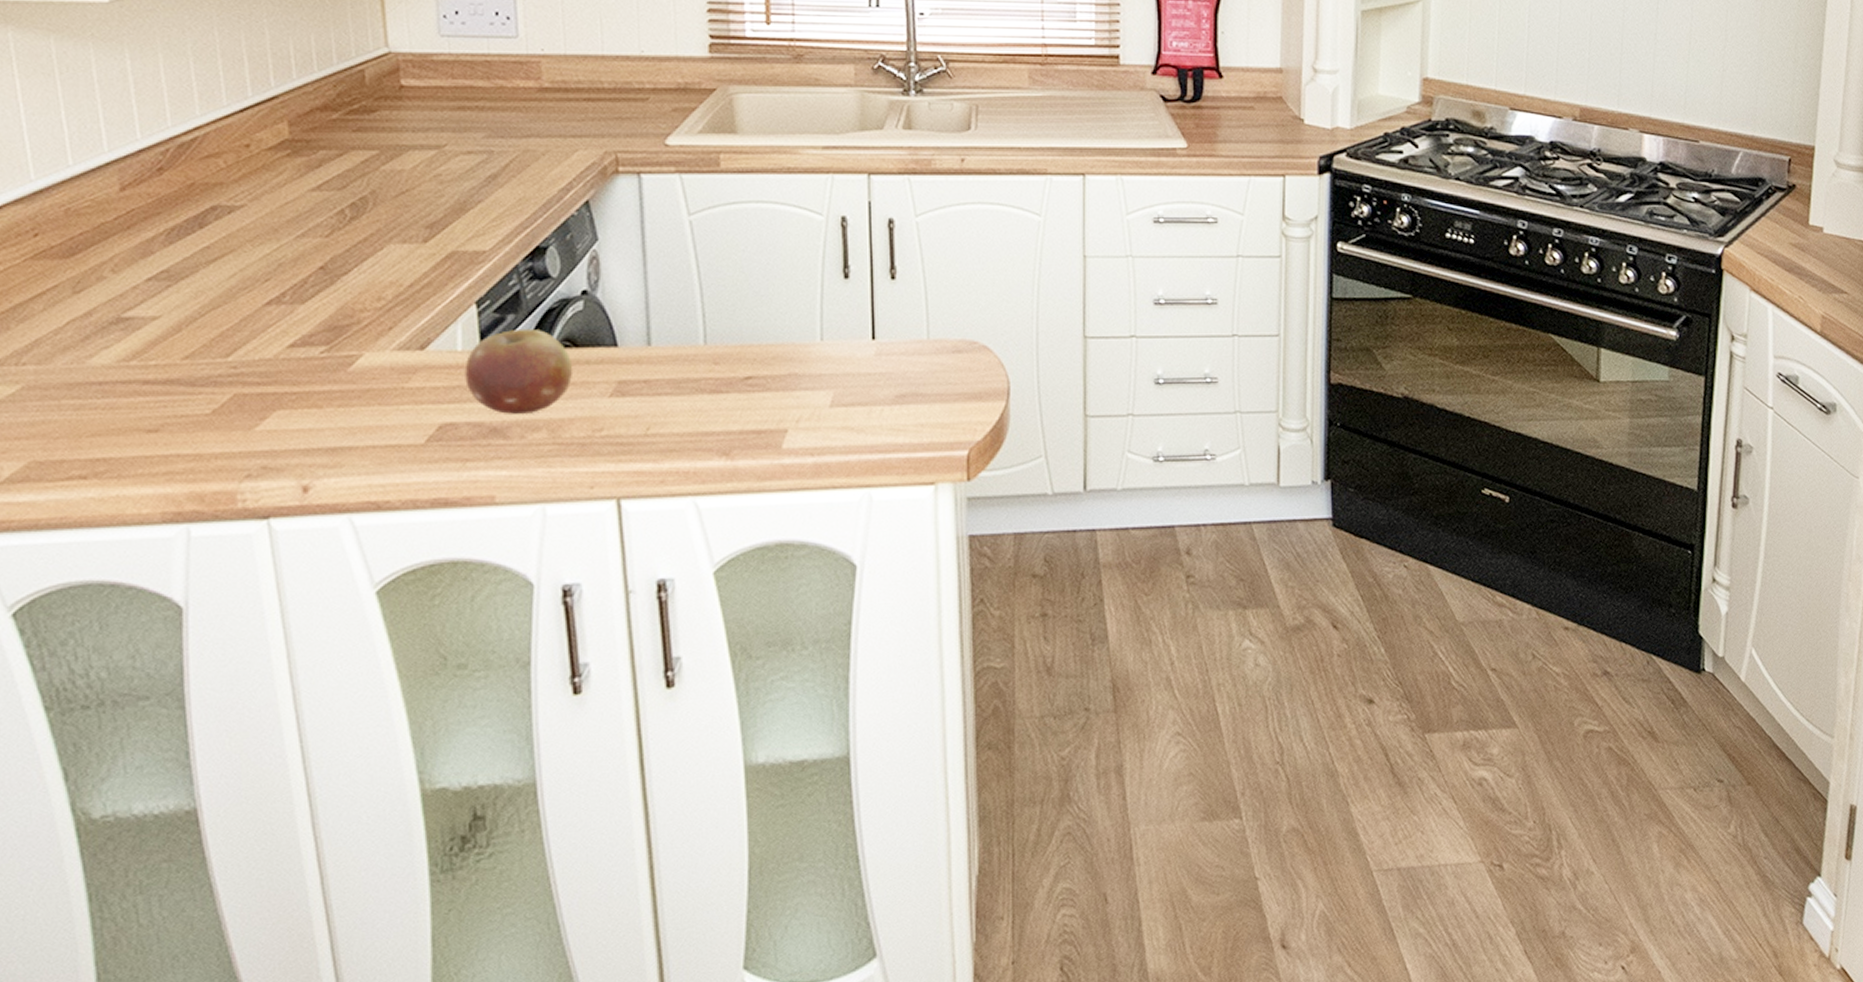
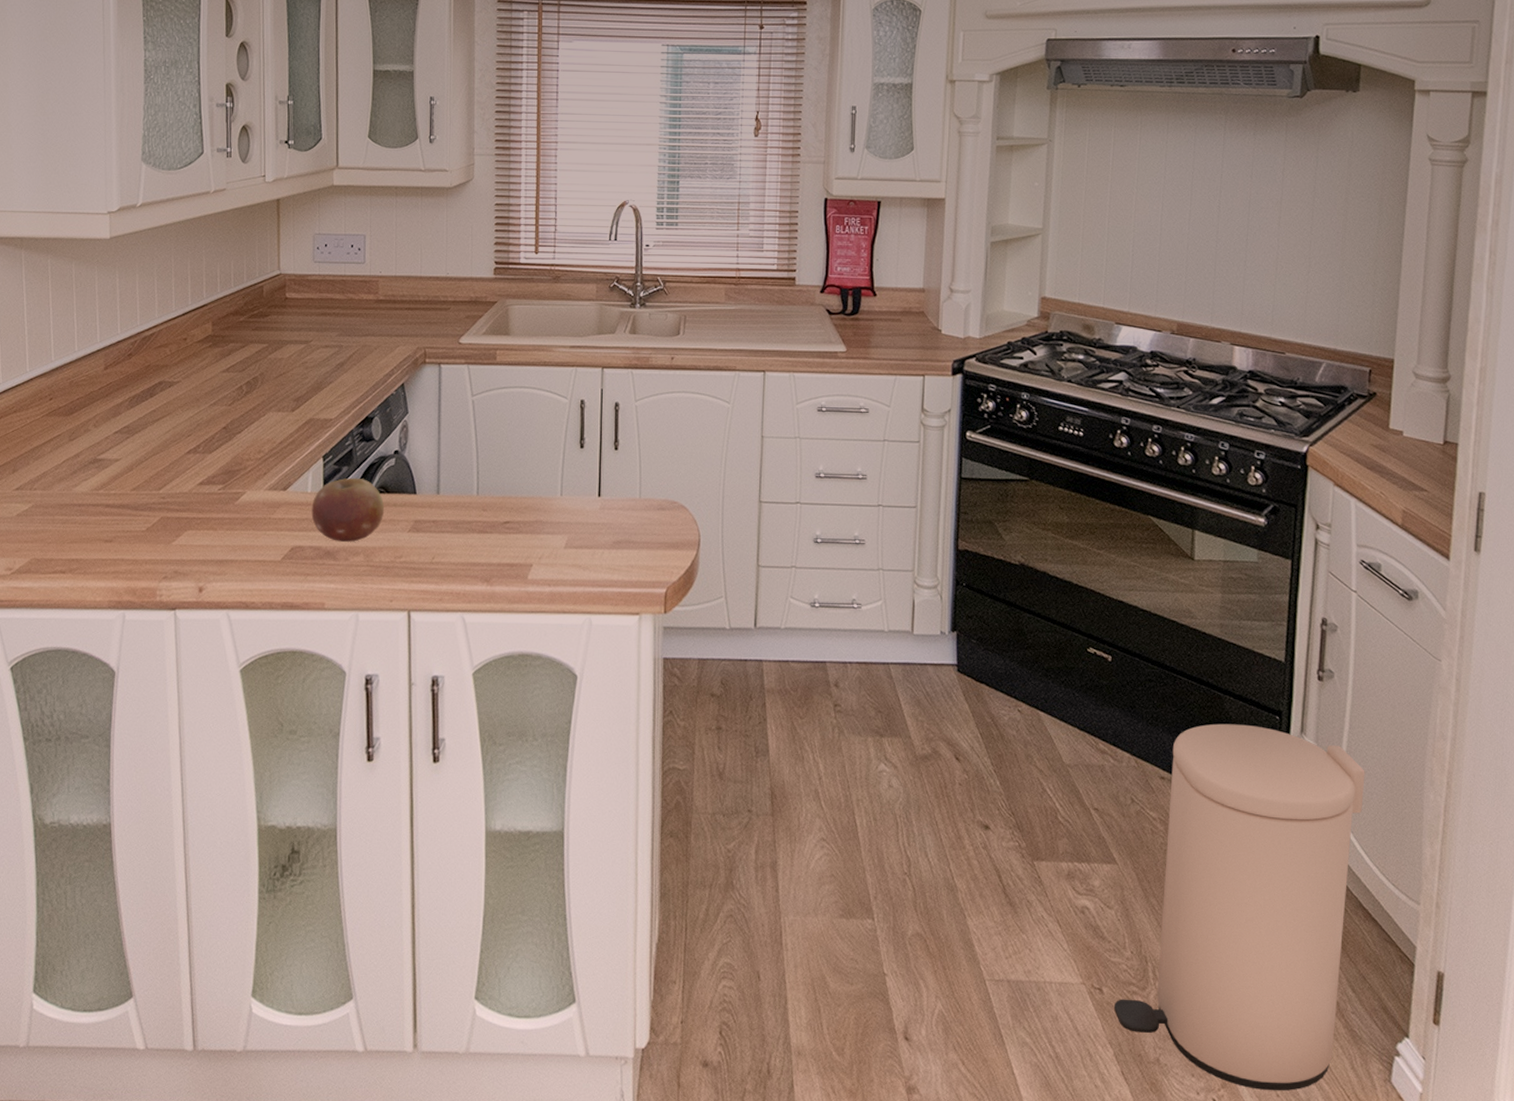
pedal bin: none [1515,562,1780,950] -> present [1113,723,1365,1091]

